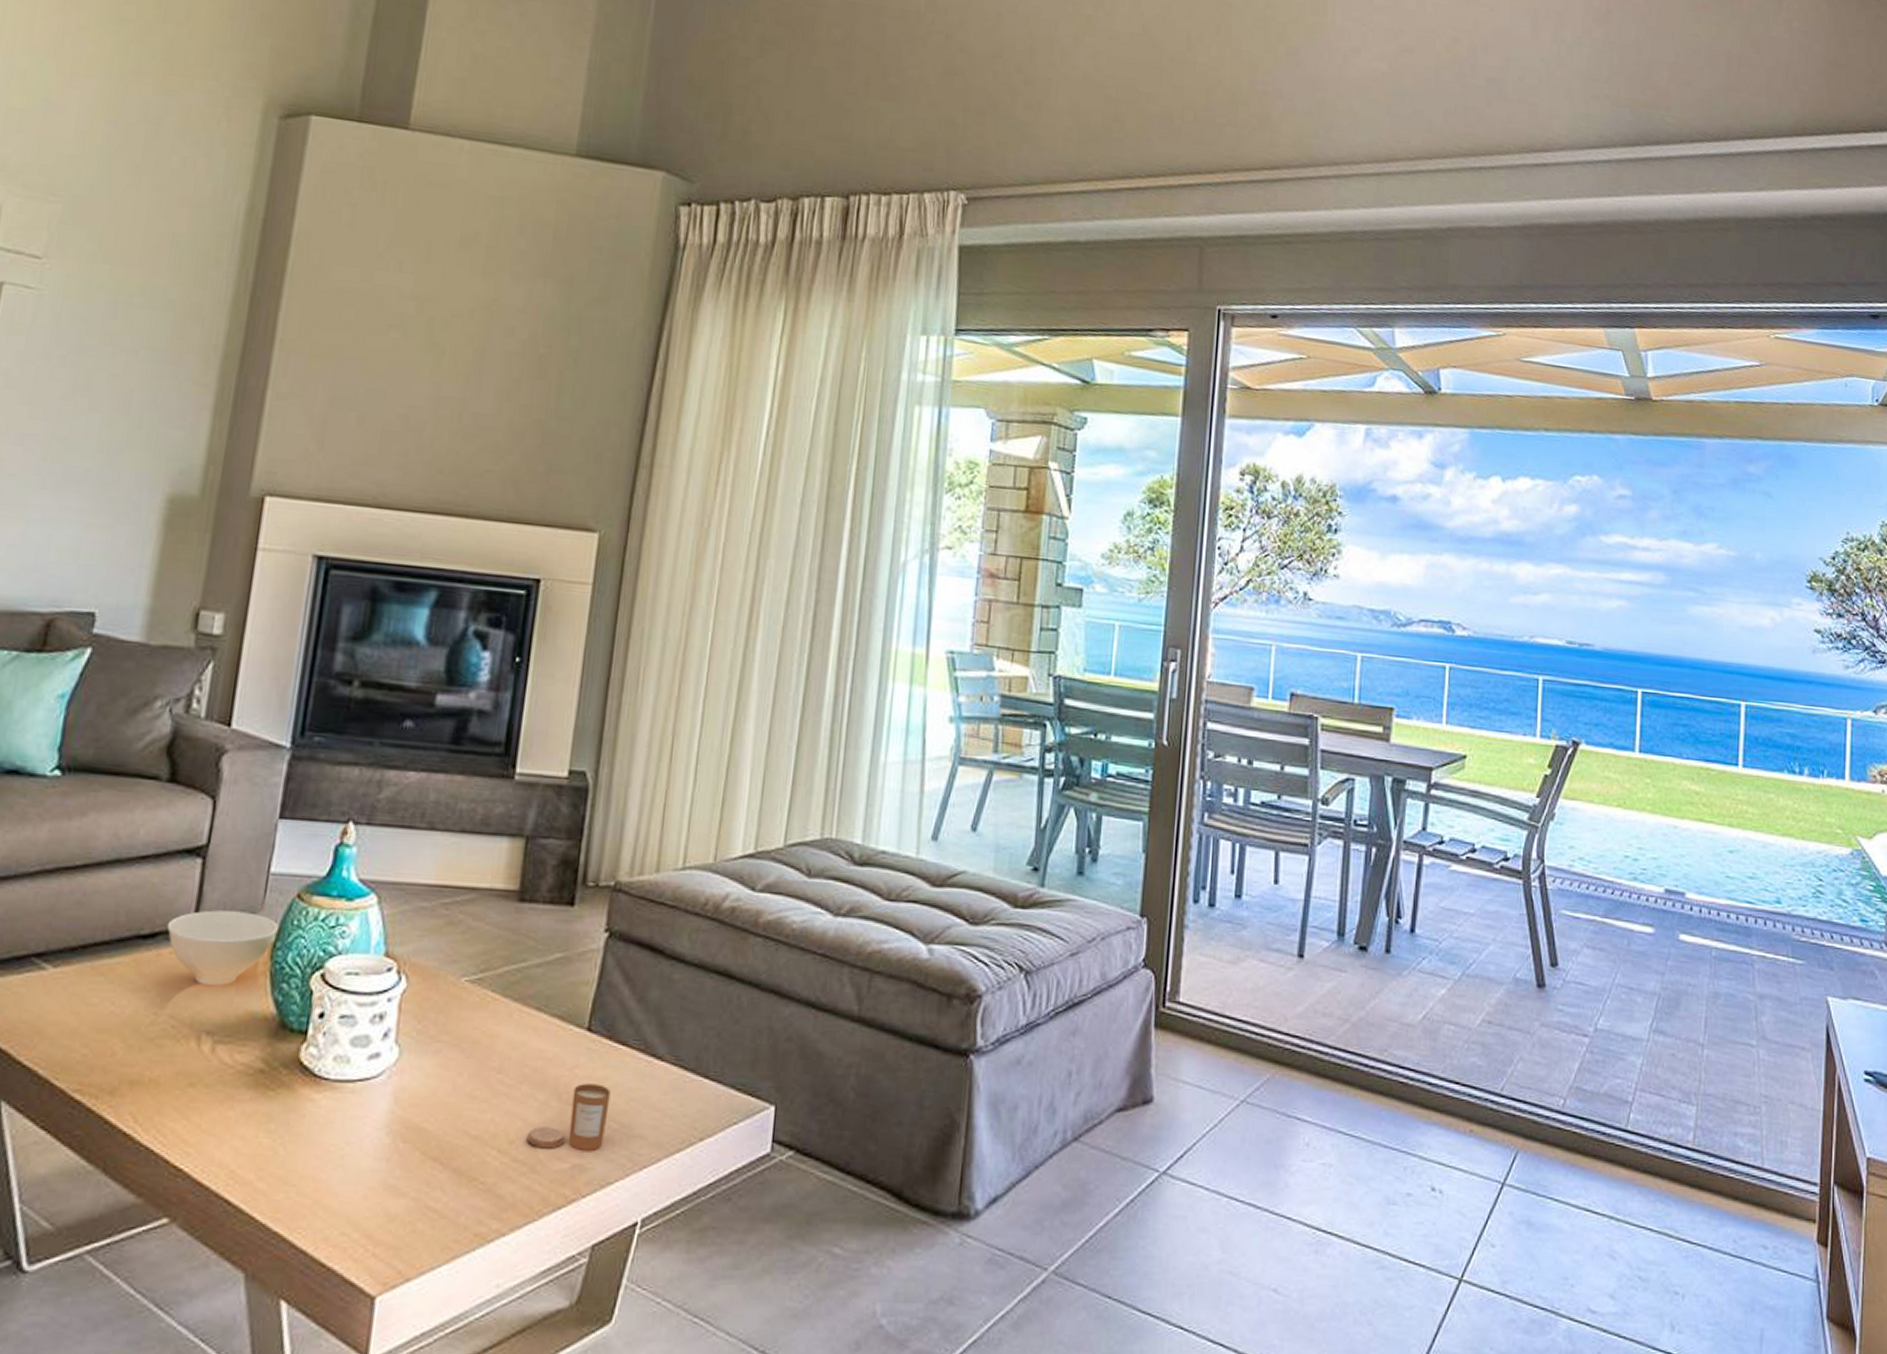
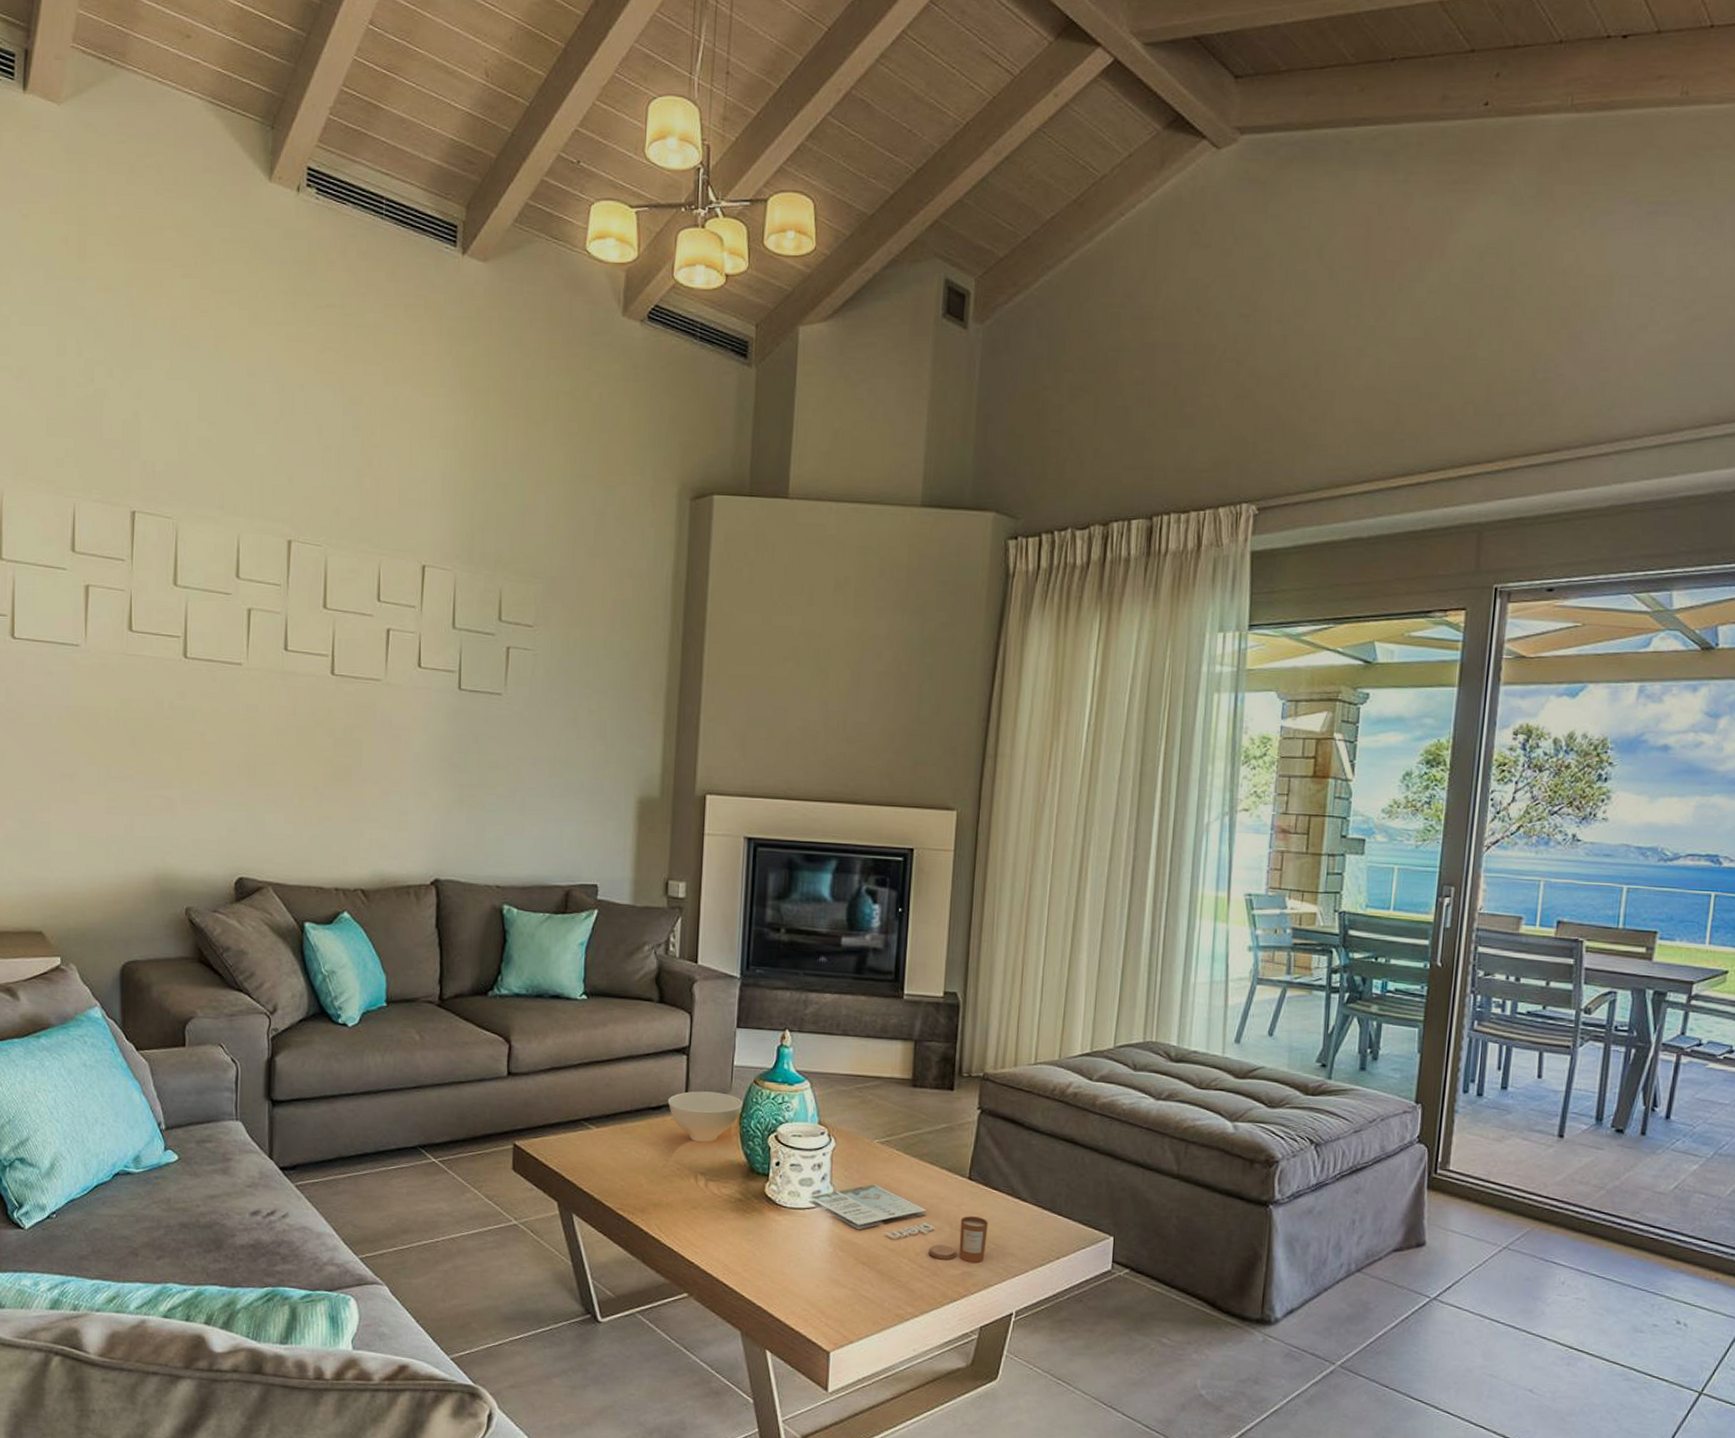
magazine: none [360,1042,539,1121] -> present [807,1184,936,1239]

